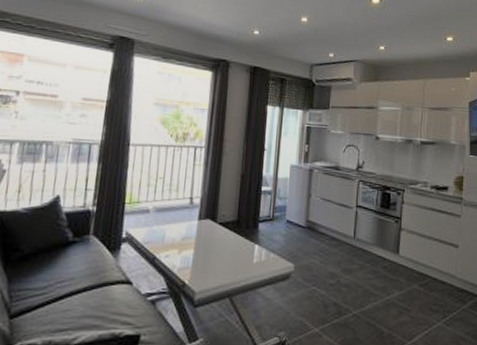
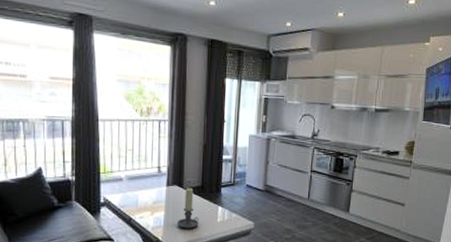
candle holder: none [208,222,233,271] -> present [177,188,199,229]

